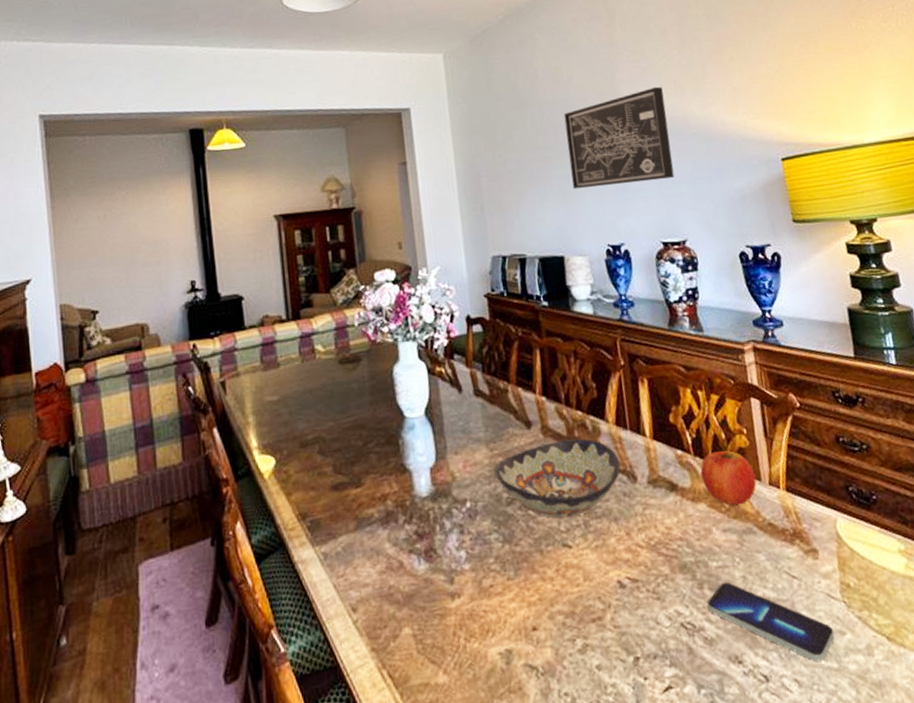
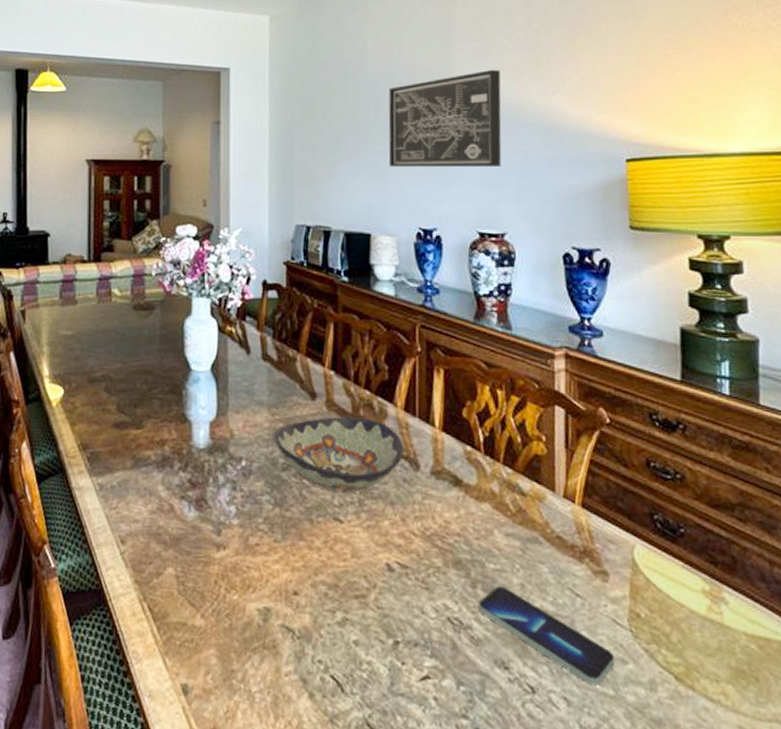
fruit: present [700,450,757,506] -> none [489,454,550,512]

